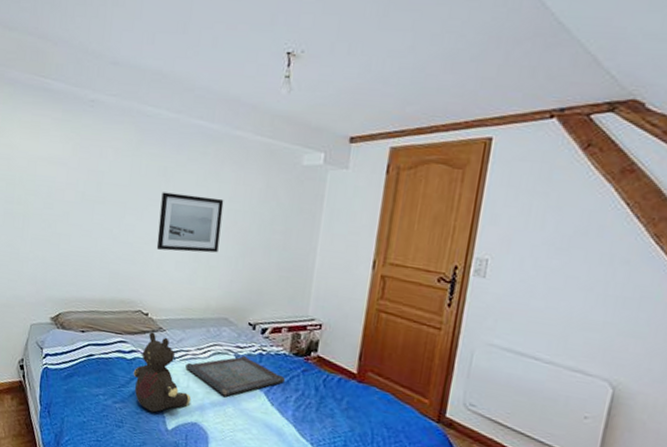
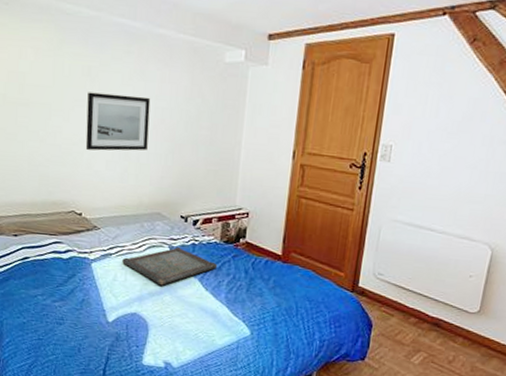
teddy bear: present [133,332,192,413] -> none [70,231,130,307]

